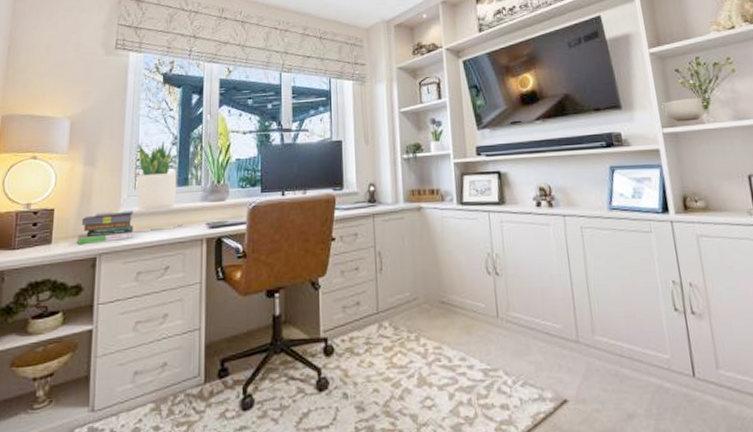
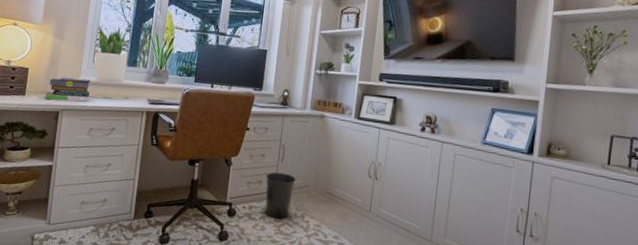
waste bin: none [364,286,401,348] -> present [264,172,296,219]
bowl: present [662,98,709,122] -> none [551,61,593,82]

